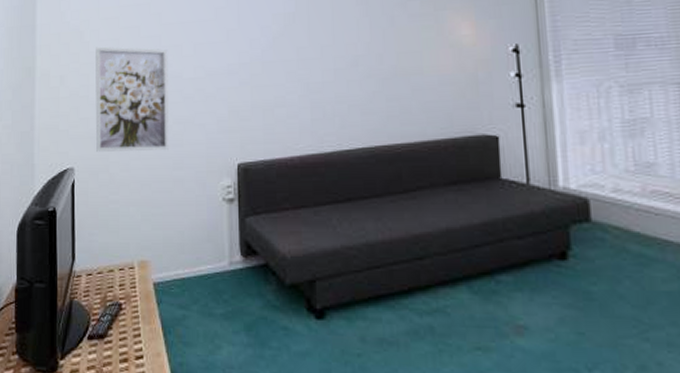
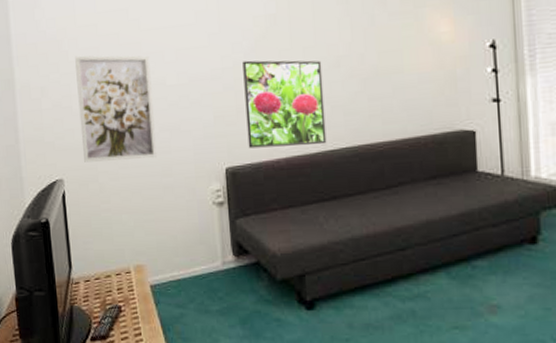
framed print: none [260,56,343,145] -> present [242,60,327,149]

